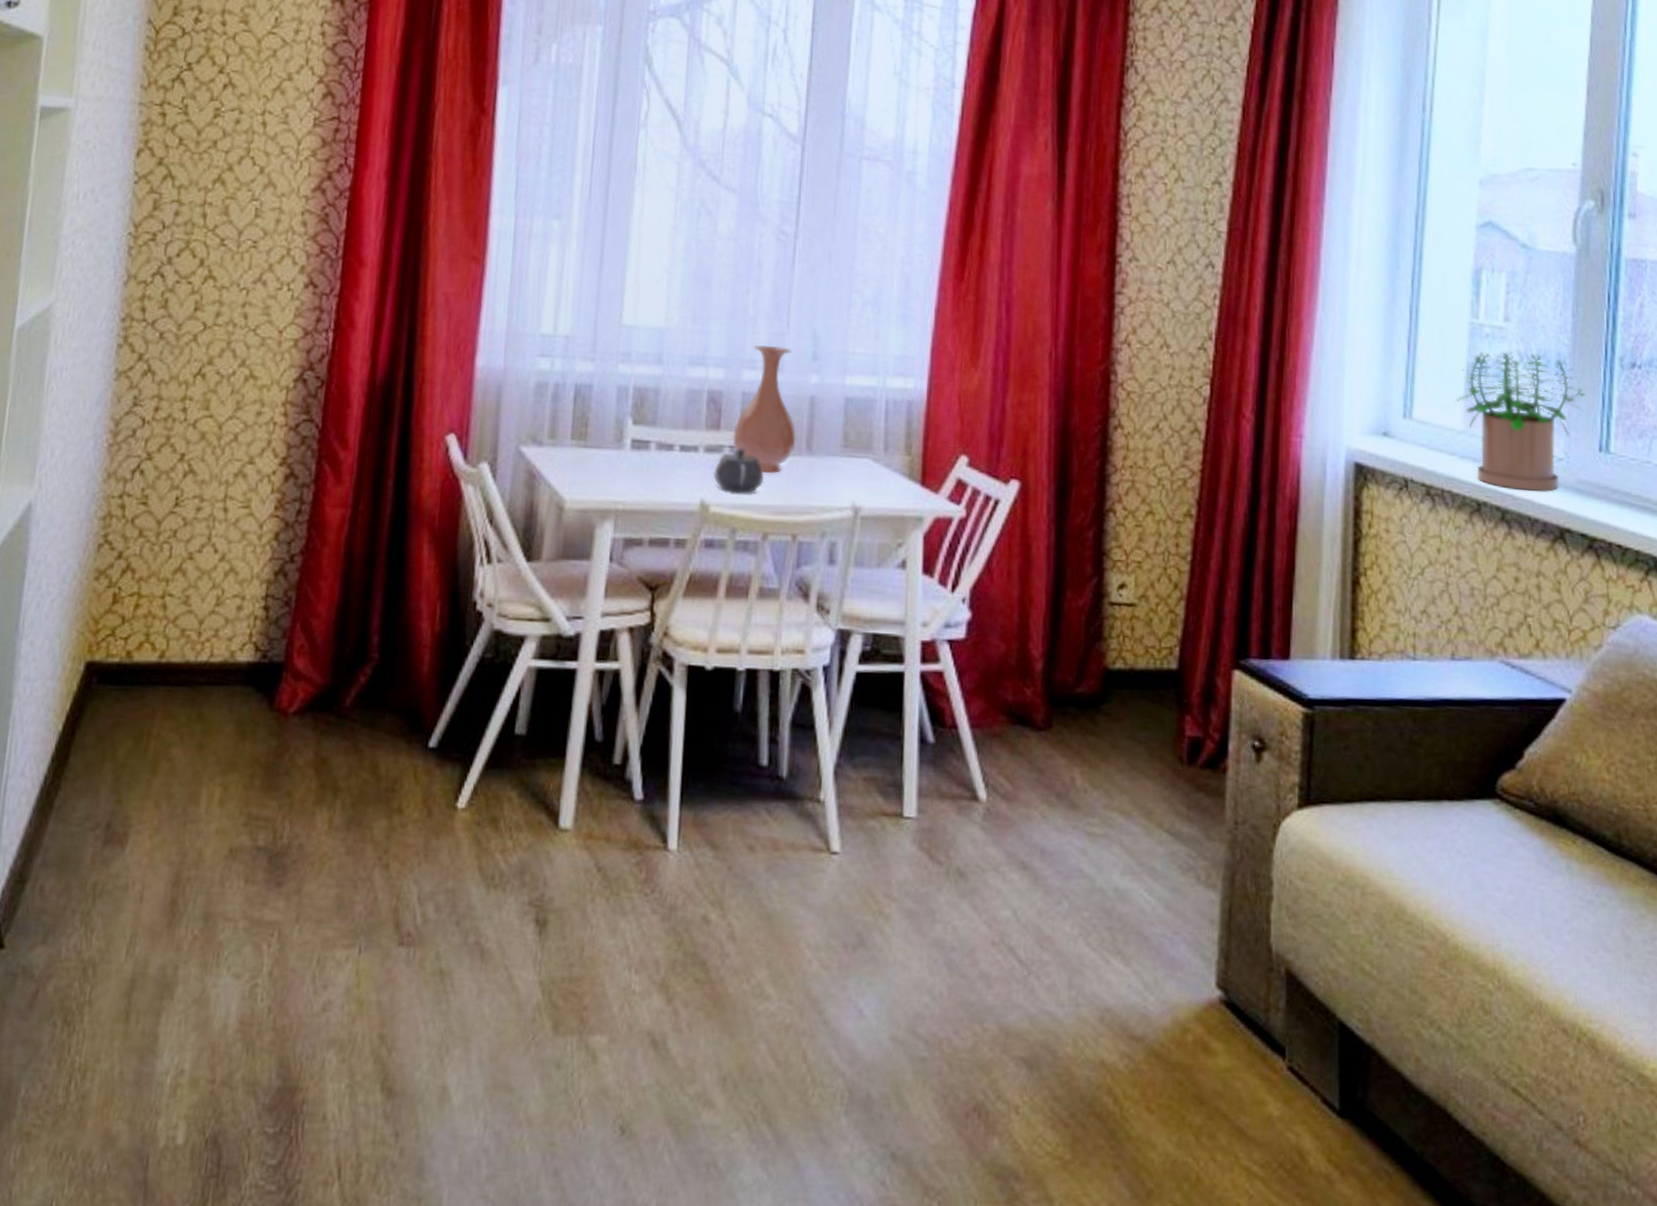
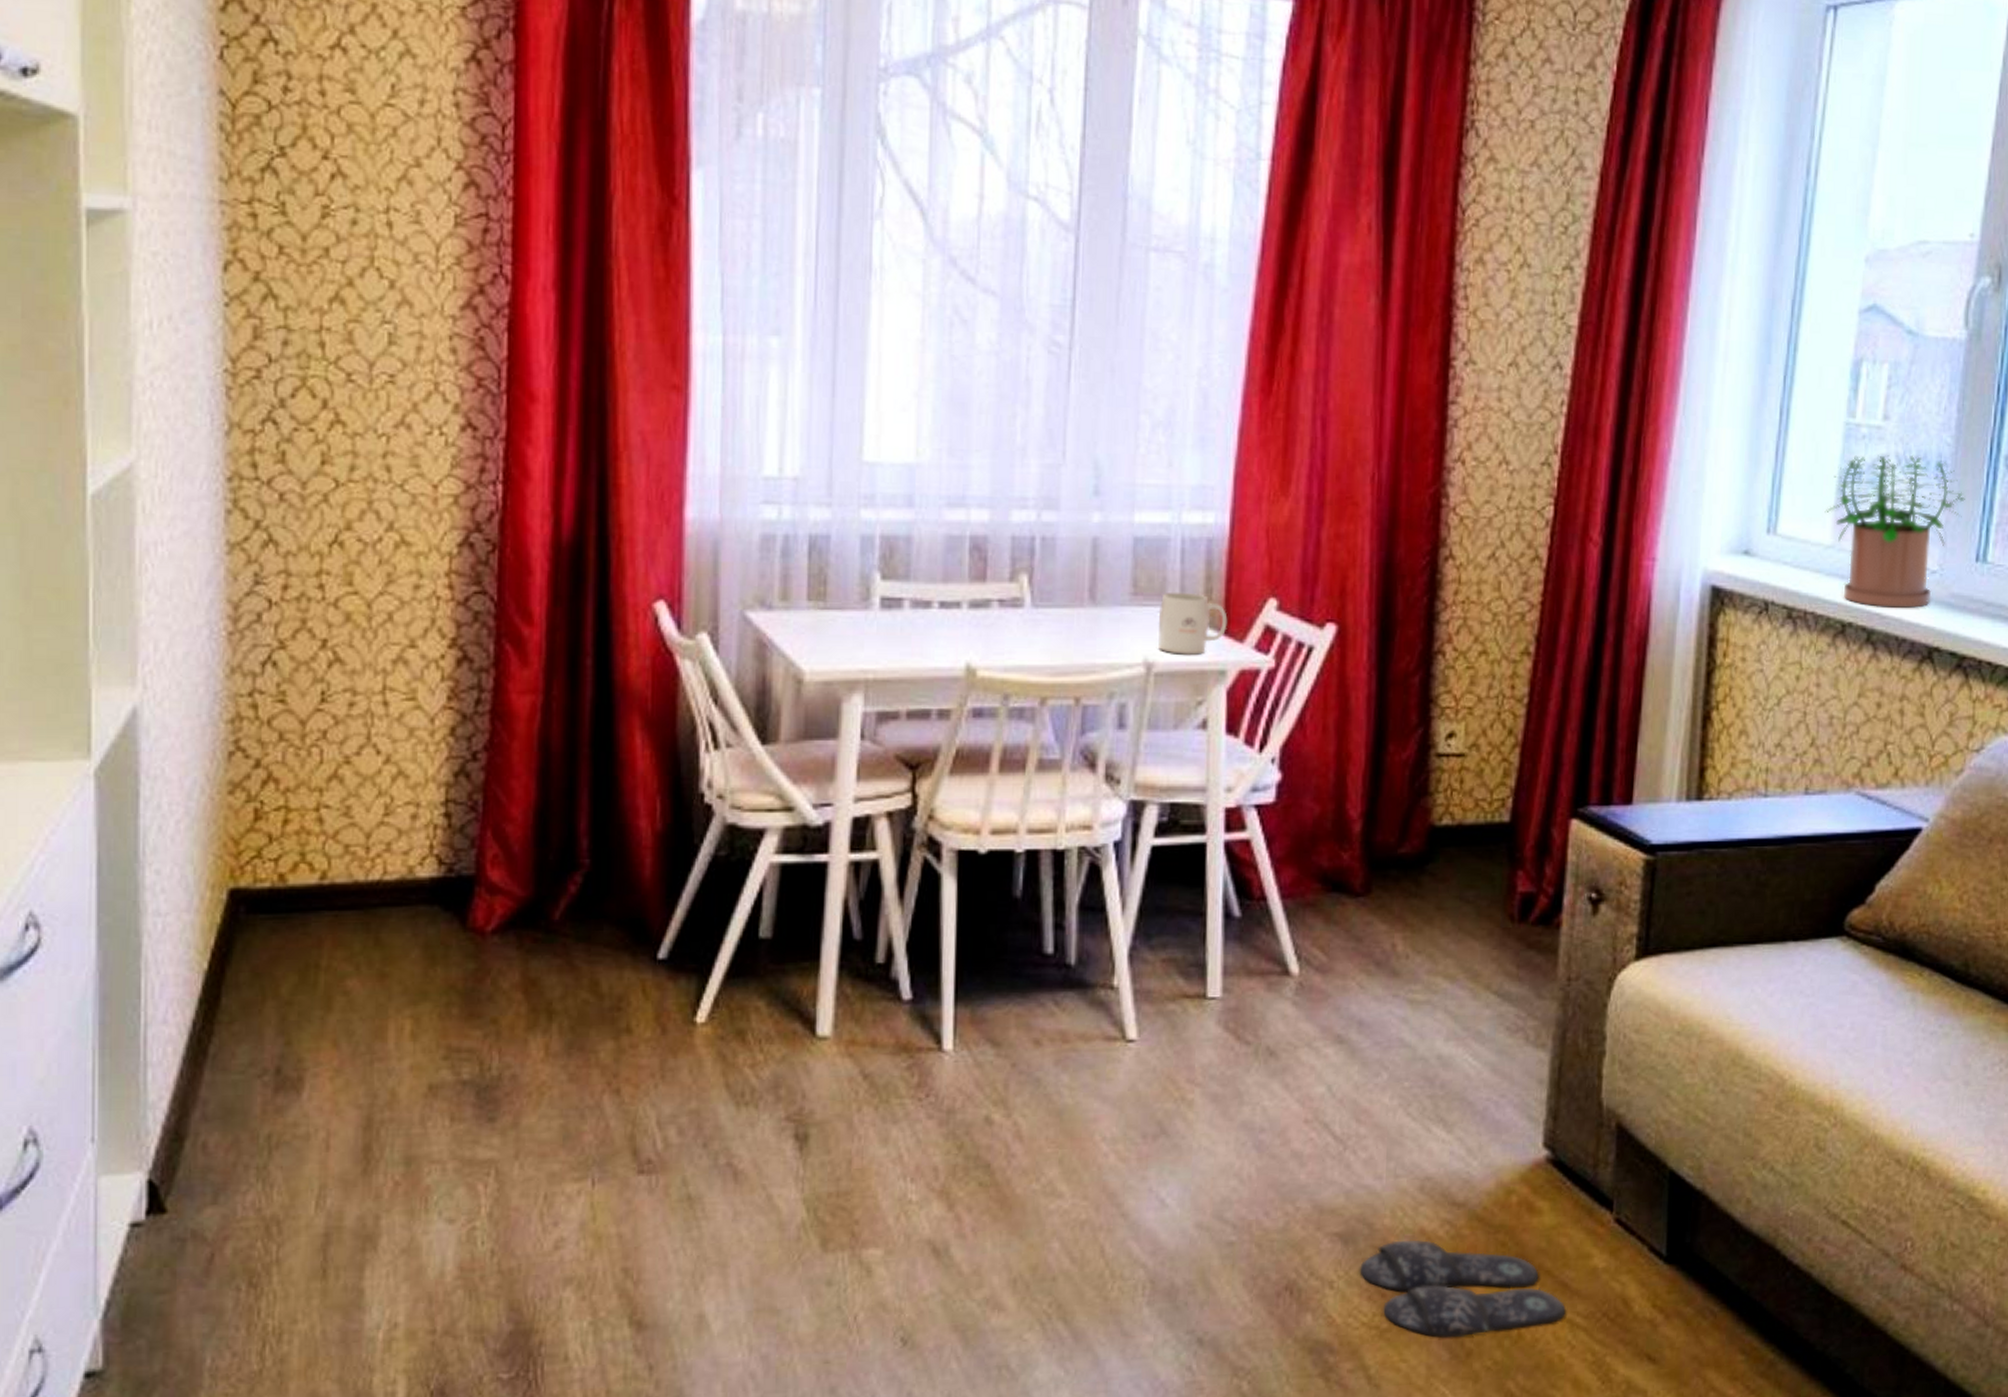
teapot: present [712,448,765,493] -> none [979,602,1041,653]
vase: present [733,345,796,474] -> none [1002,480,1077,630]
mug: none [865,446,925,502] -> present [1158,592,1228,655]
slippers: none [1044,1070,1242,1175] -> present [1360,1240,1566,1338]

